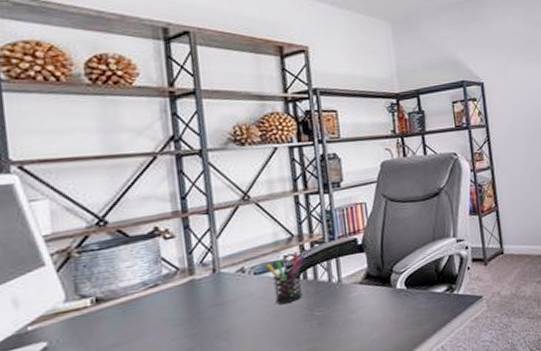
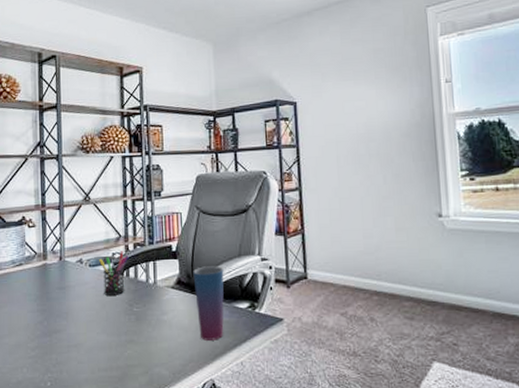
cup: none [383,253,422,332] -> present [193,266,224,341]

